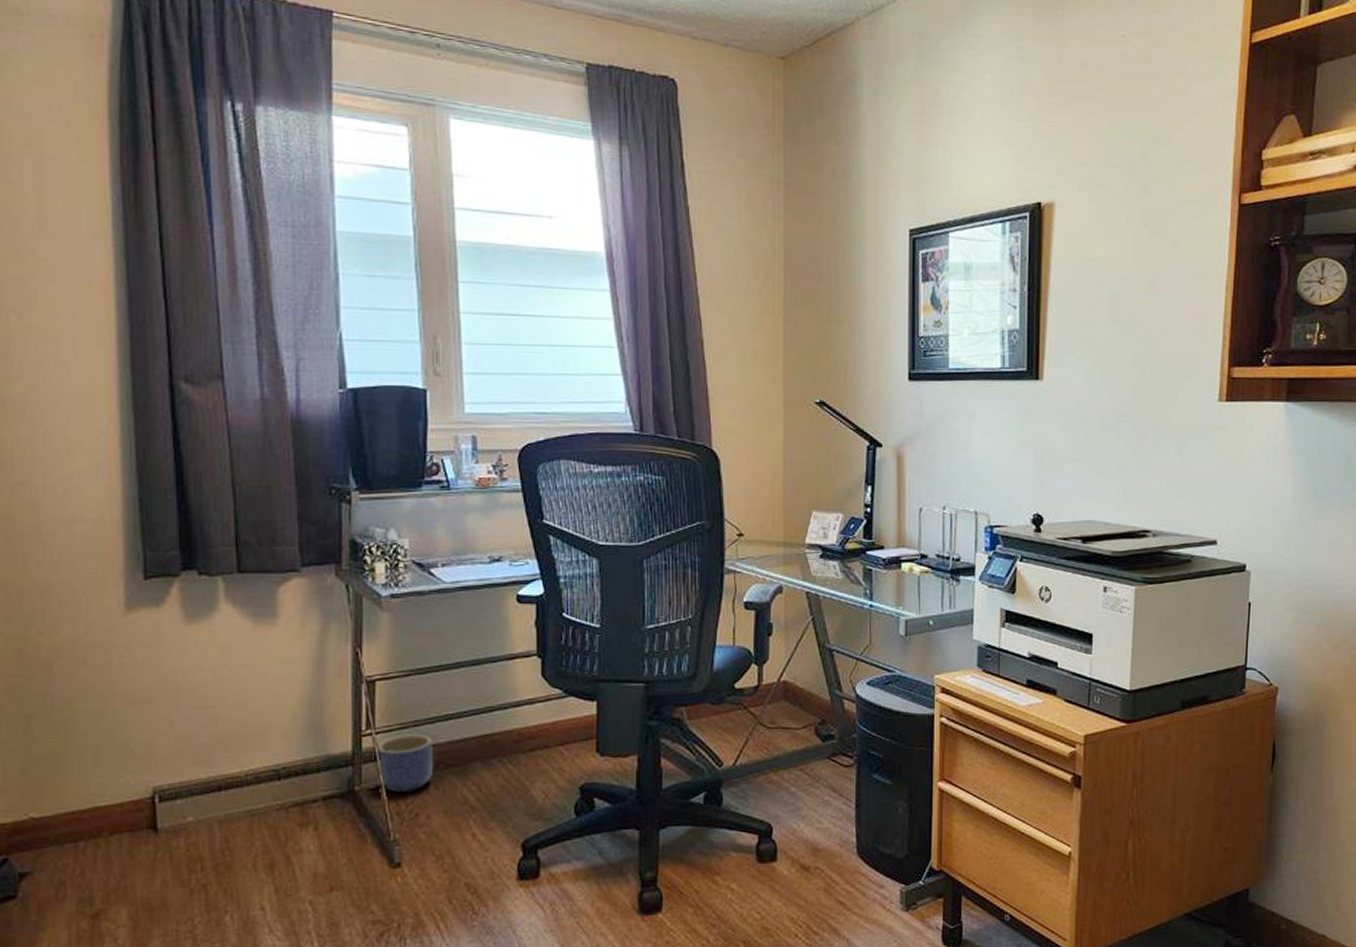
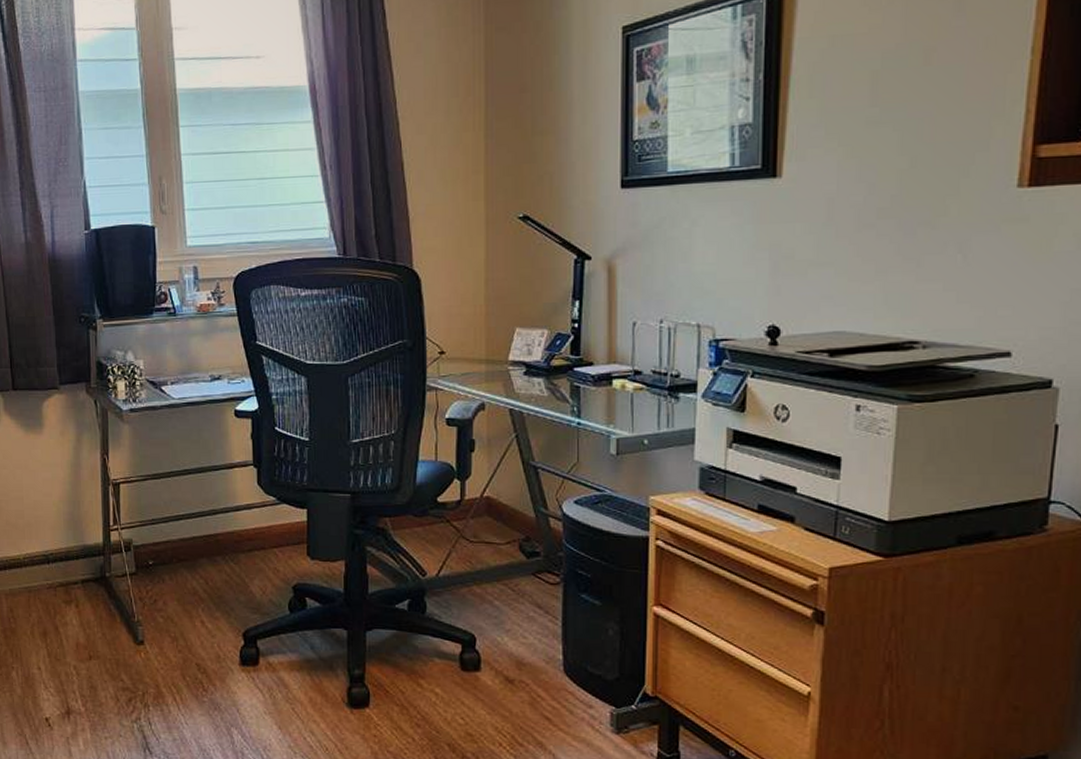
planter: present [377,734,434,792] -> none [123,531,168,580]

